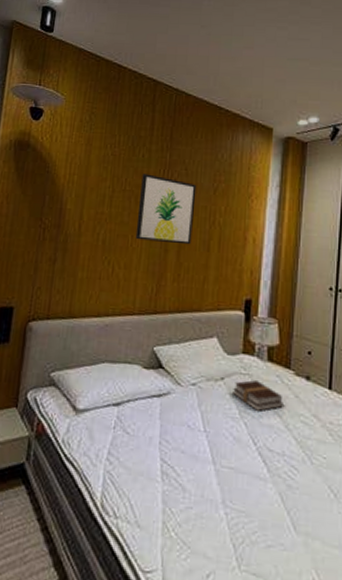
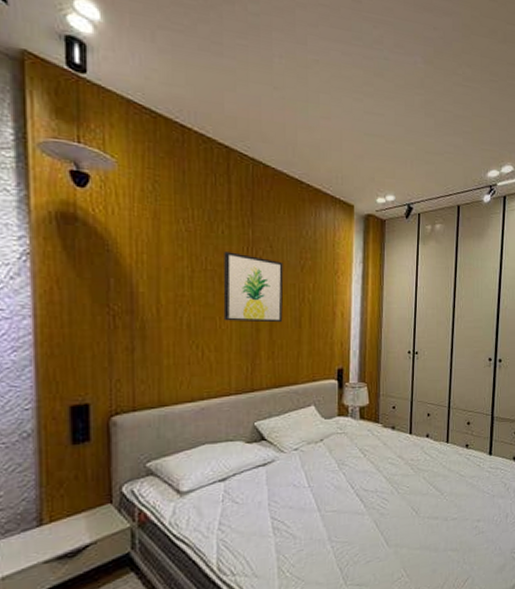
book: present [233,380,283,411] -> none [332,437,374,461]

